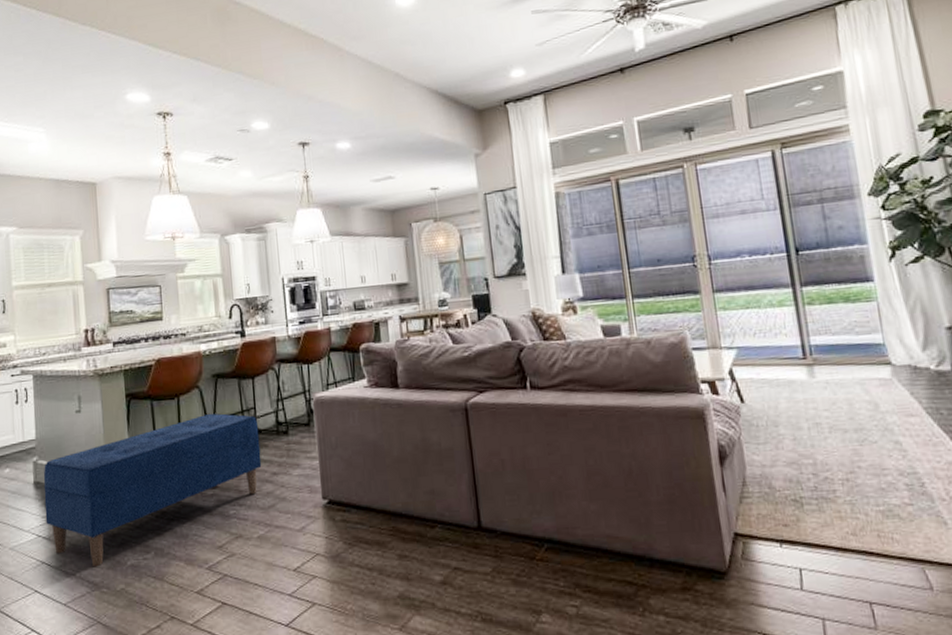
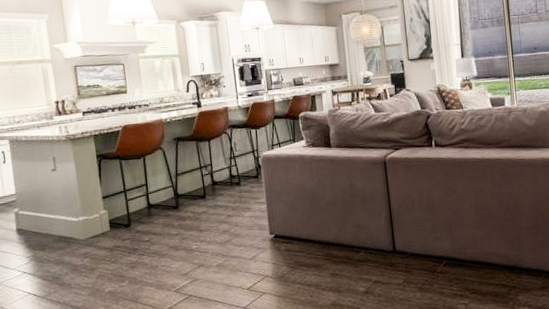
bench: present [43,413,262,567] -> none [25,169,219,295]

